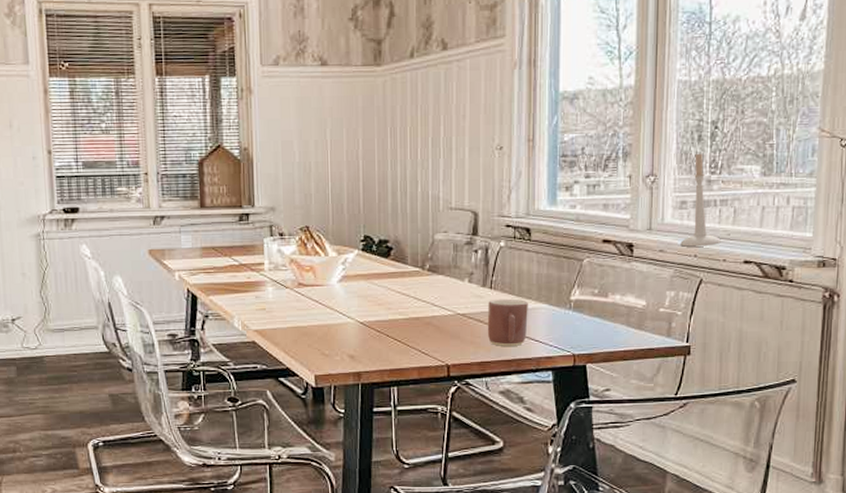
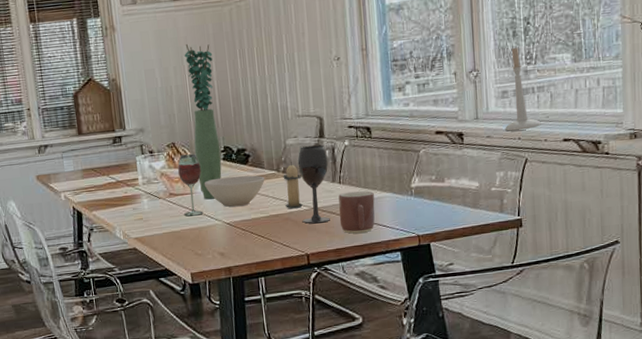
wineglass: none [310,241,336,311] -> present [177,154,203,217]
vase: none [328,116,360,294] -> present [184,44,222,200]
bowl: none [338,270,407,305] -> present [204,175,265,207]
candle: none [427,259,448,313] -> present [283,162,303,209]
wine glass: none [445,243,480,332] -> present [297,145,330,224]

